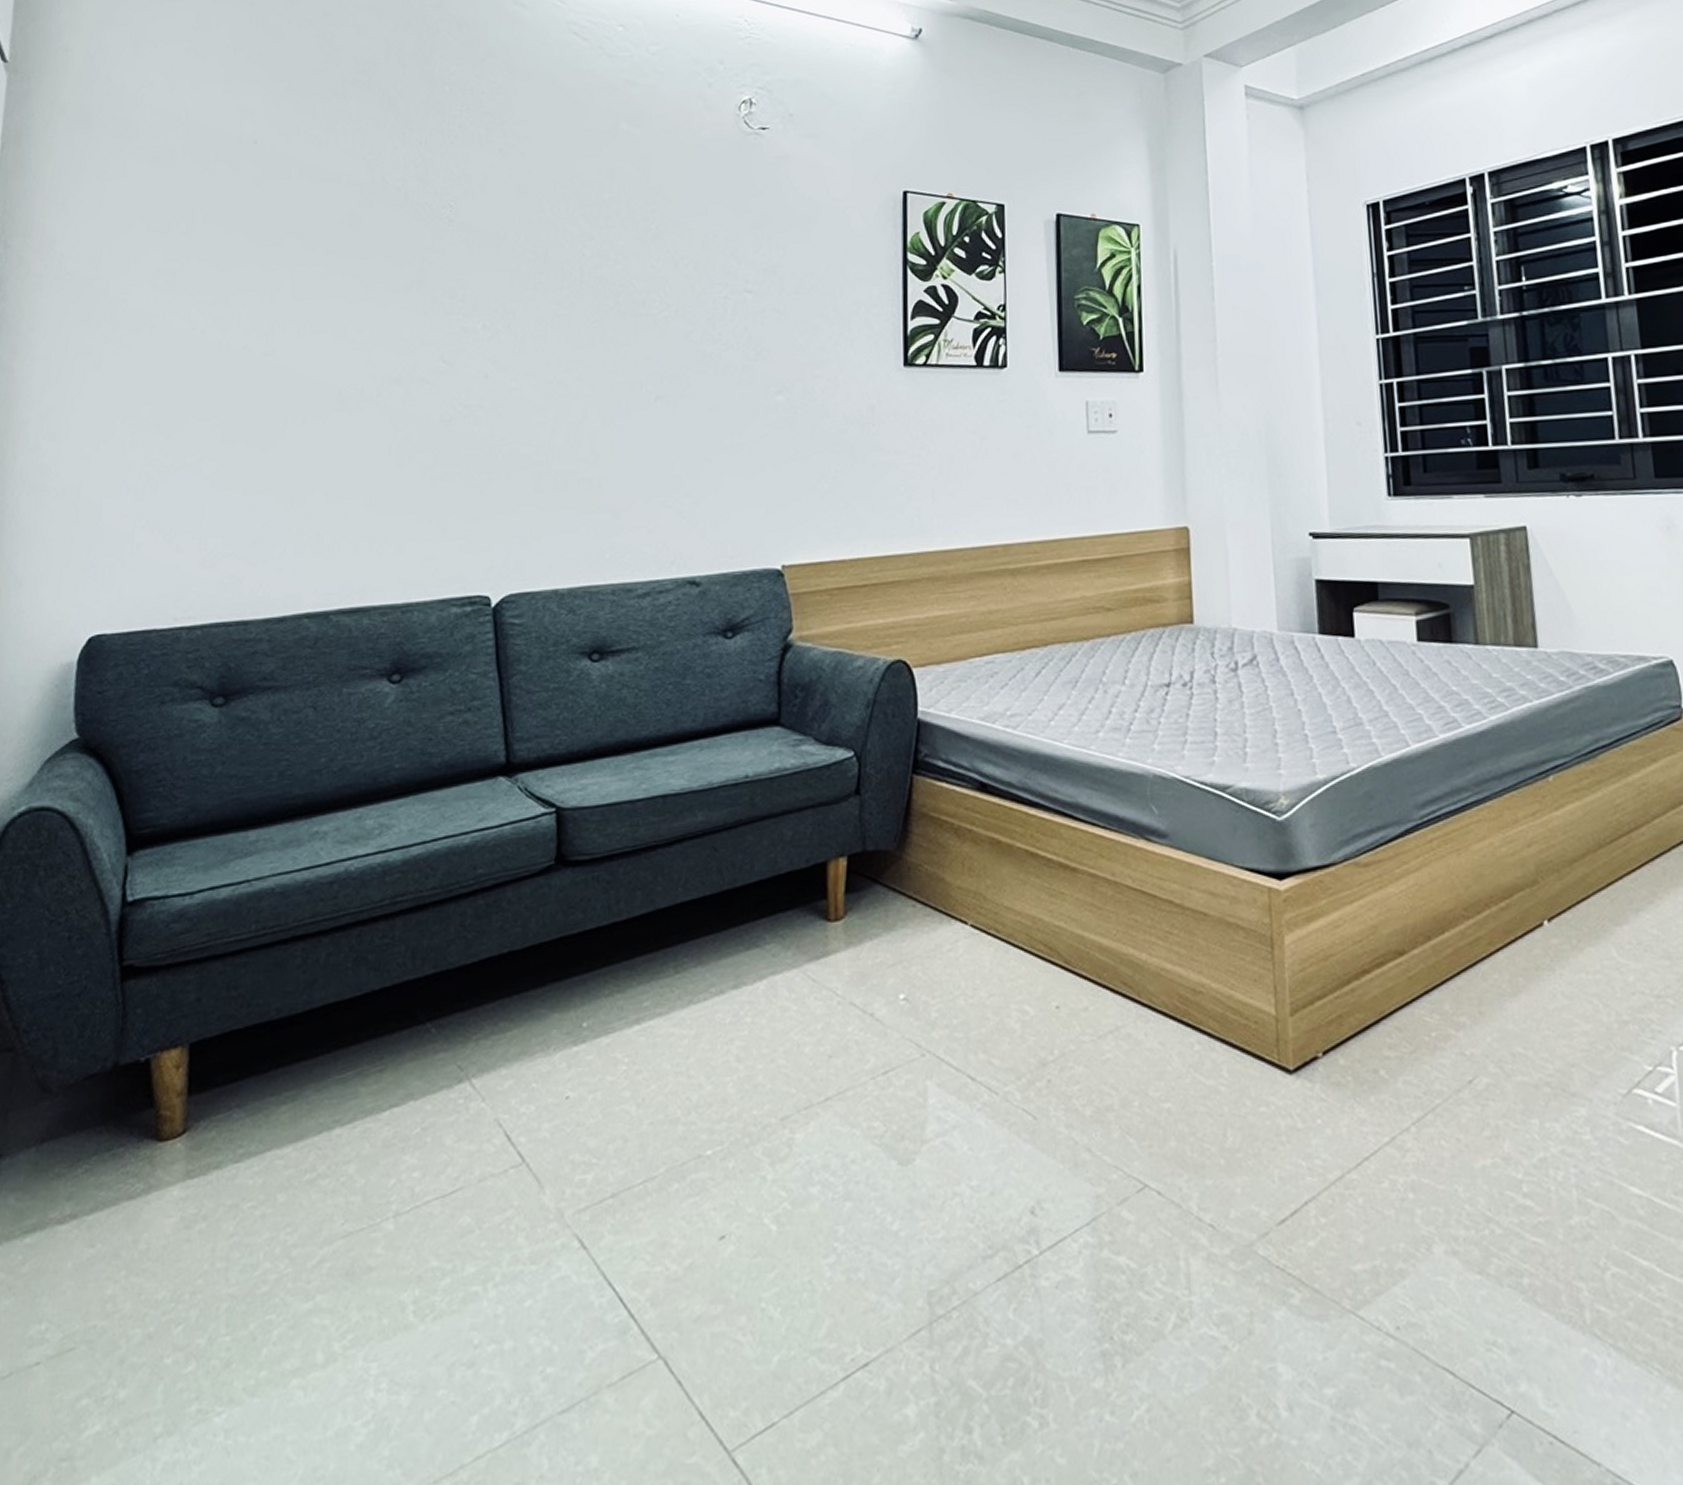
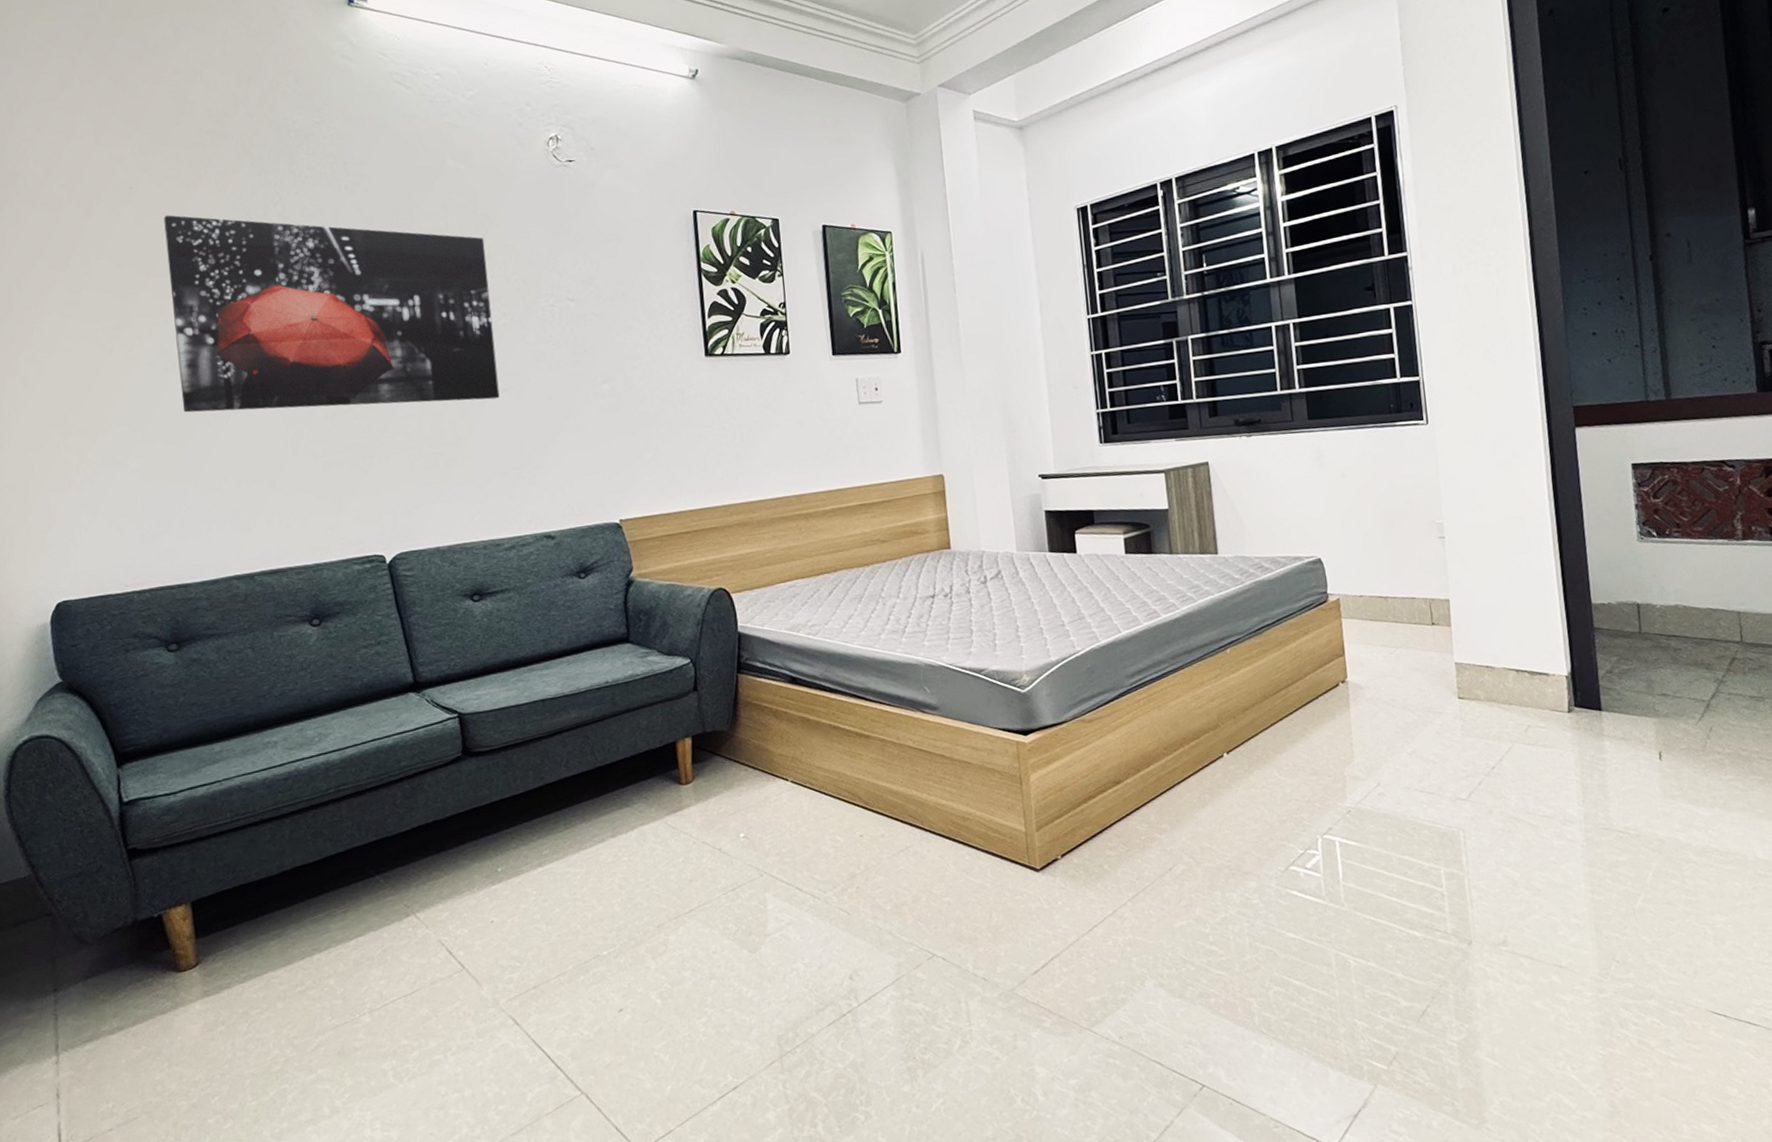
wall art: none [275,175,653,409] -> present [164,215,500,413]

